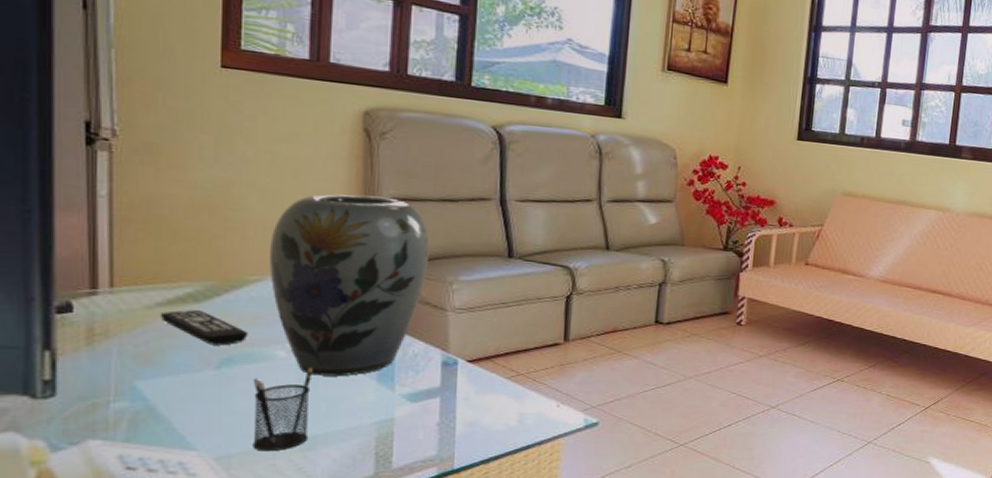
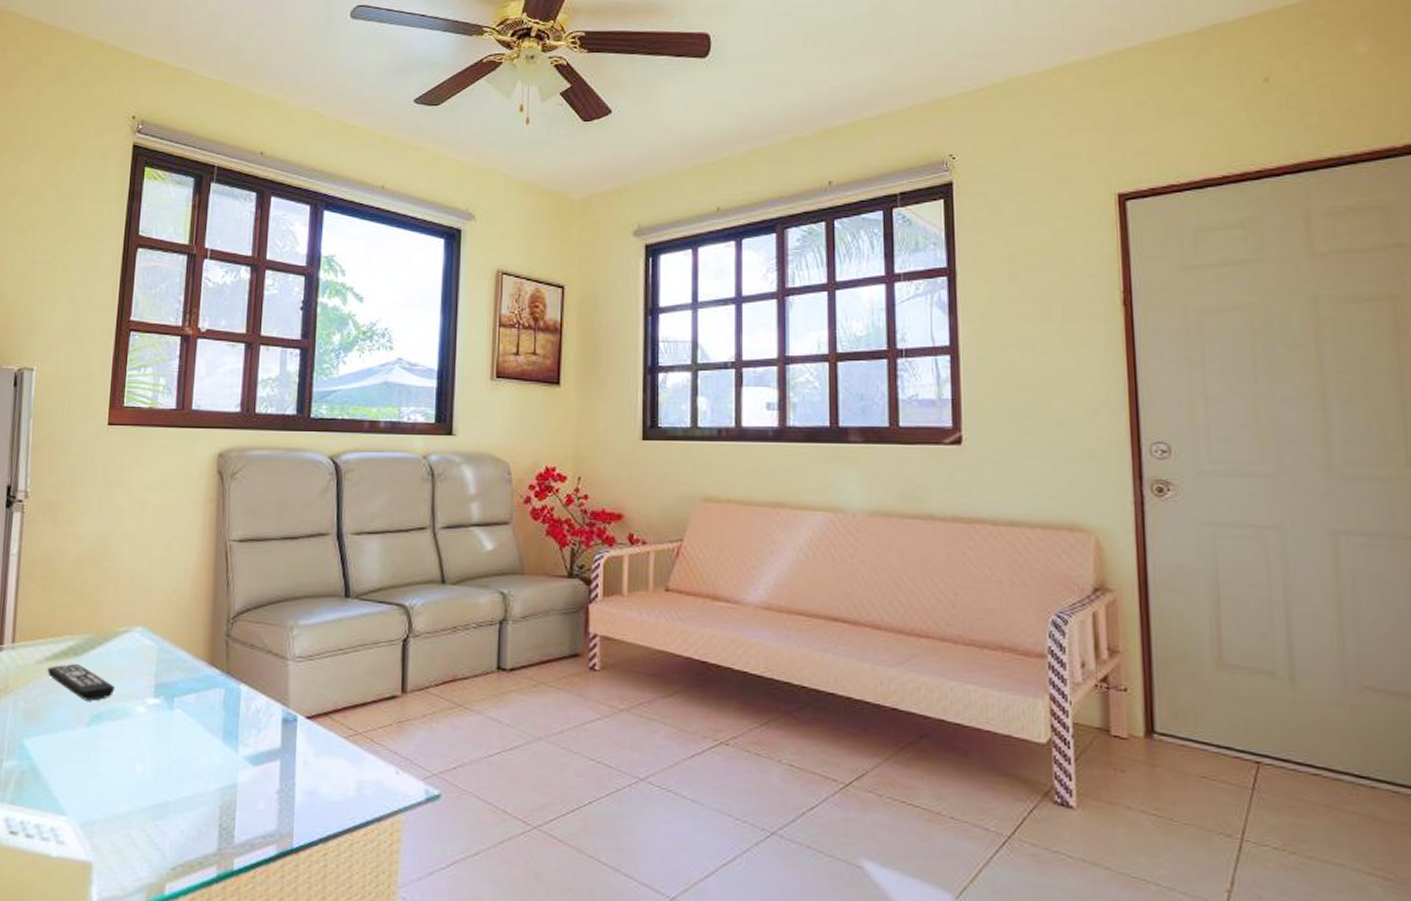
pencil holder: present [253,367,313,452] -> none [112,724,167,819]
vase: present [269,194,429,377] -> none [135,538,272,735]

